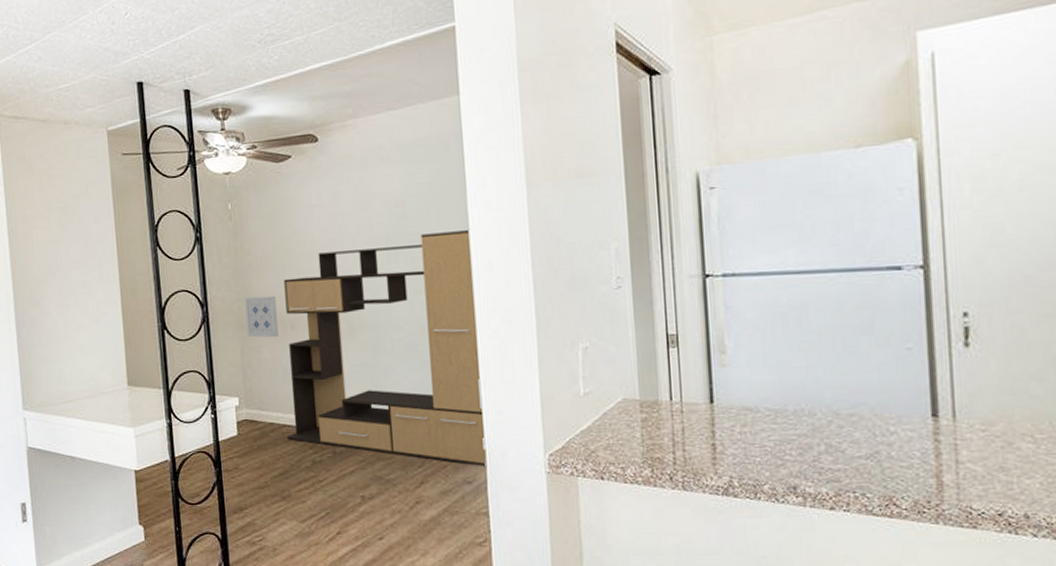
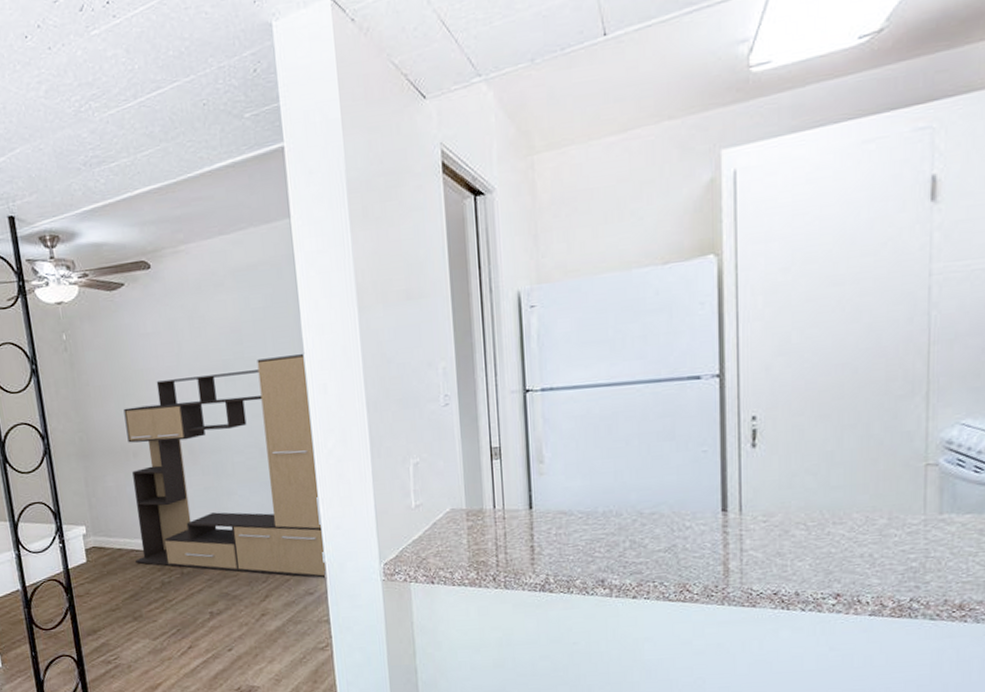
wall art: present [244,295,279,338] -> none [85,425,122,467]

